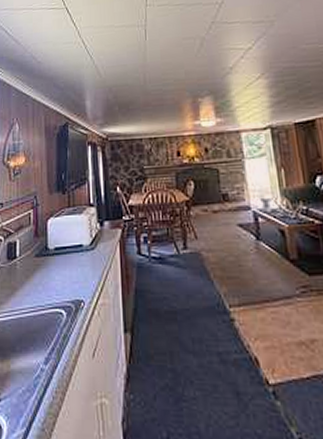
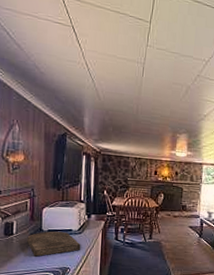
cutting board: none [32,248,96,286] -> present [27,231,81,257]

